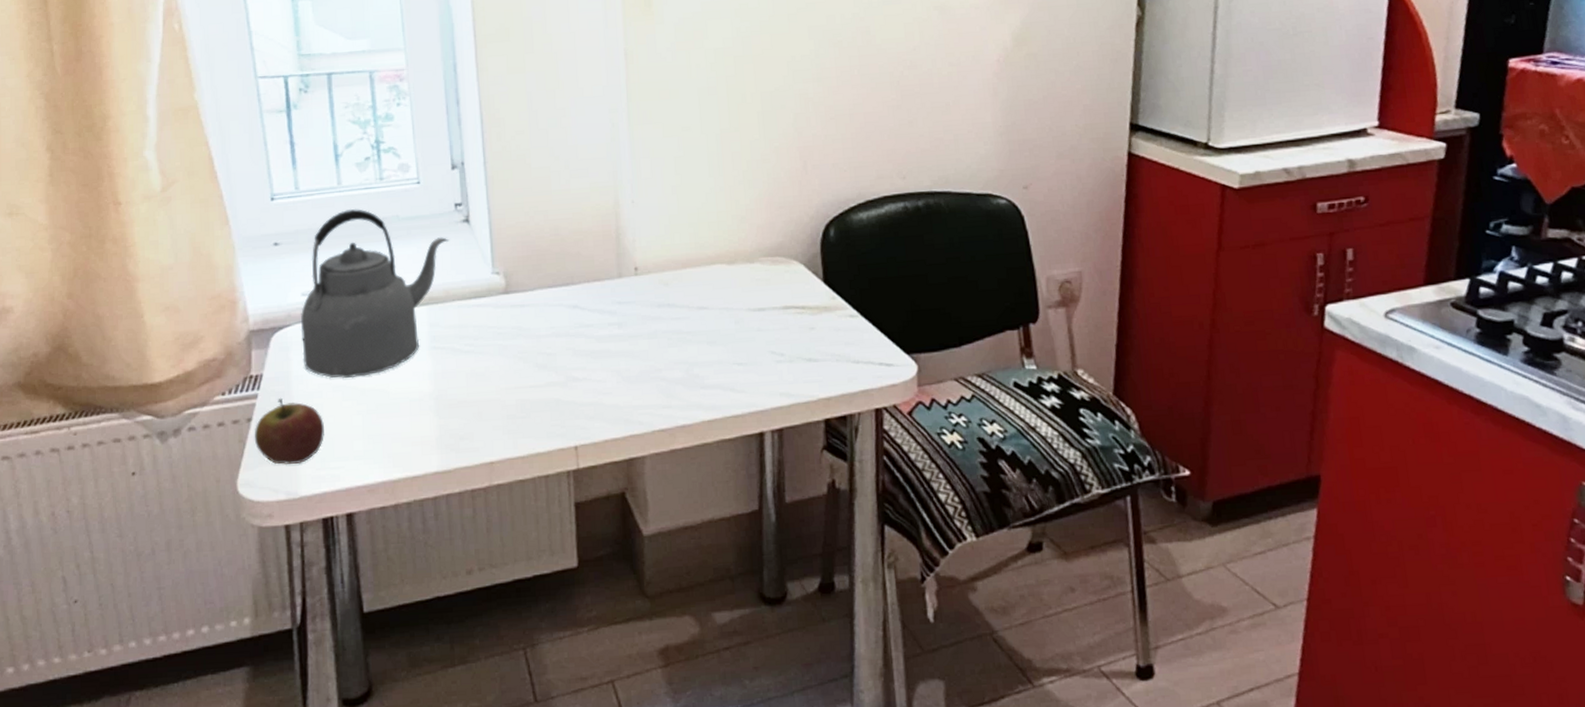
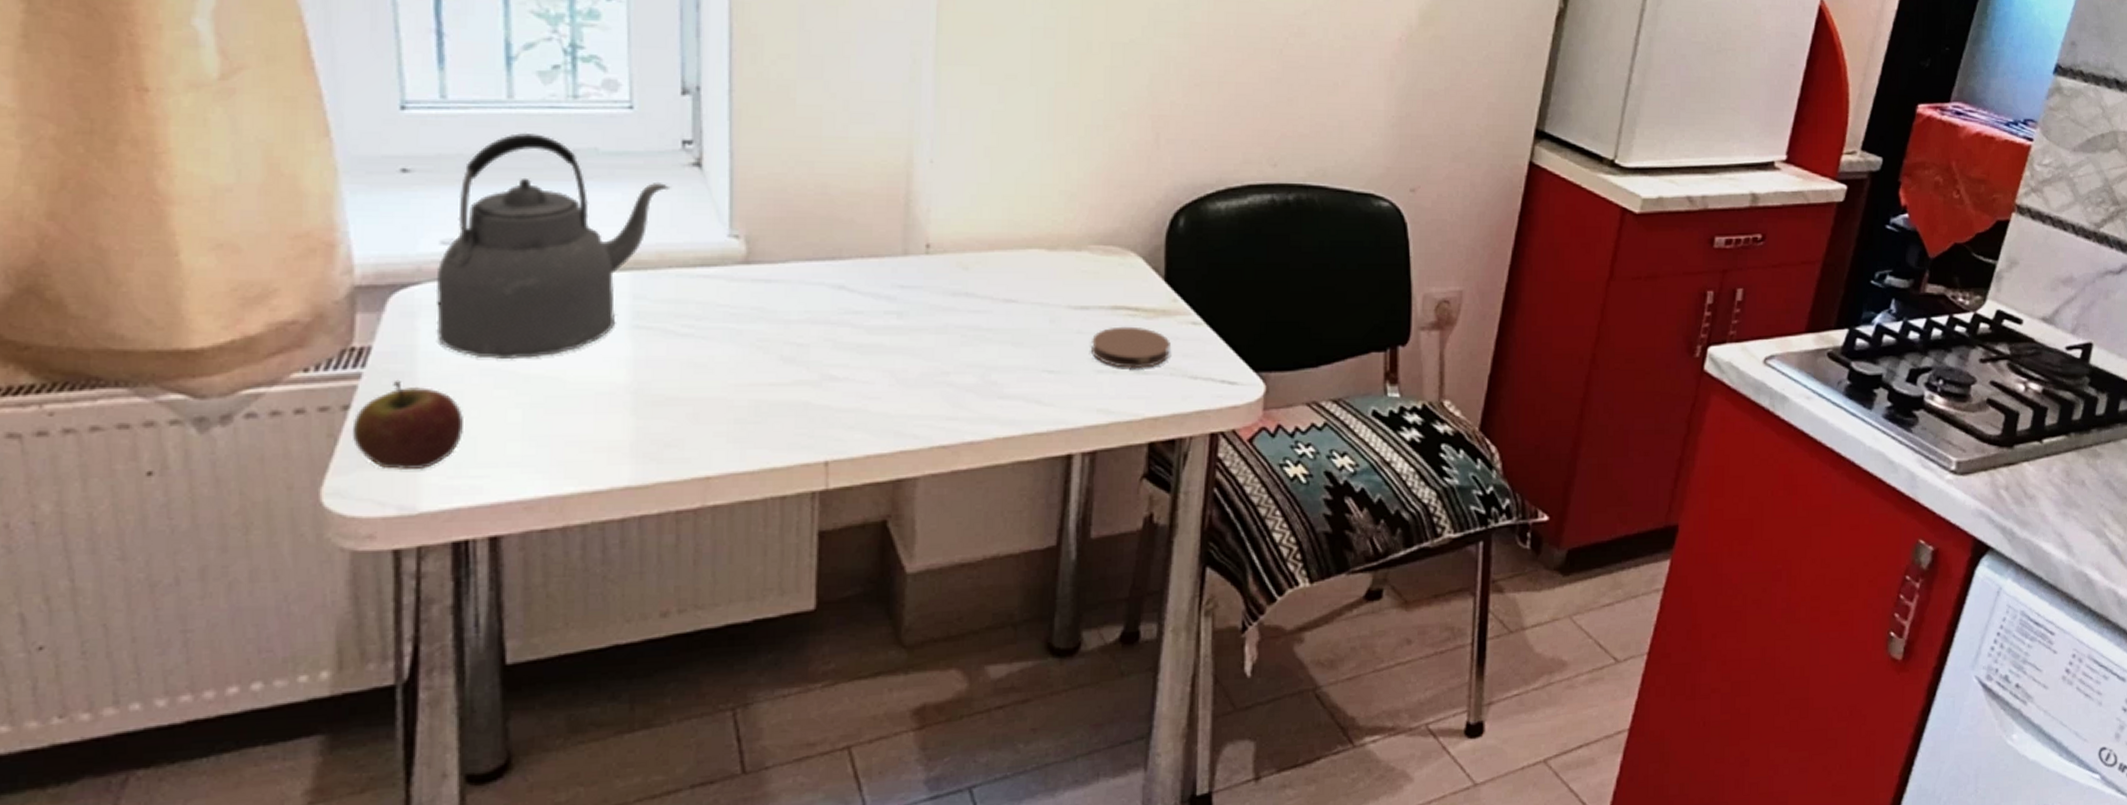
coaster: none [770,322,834,358] -> present [1092,326,1171,369]

